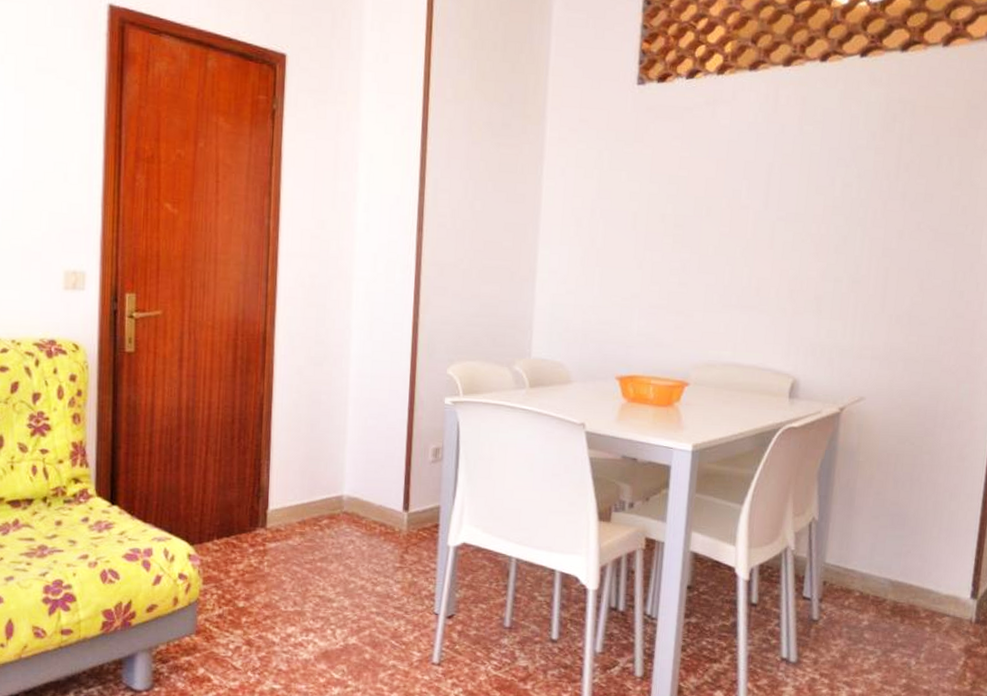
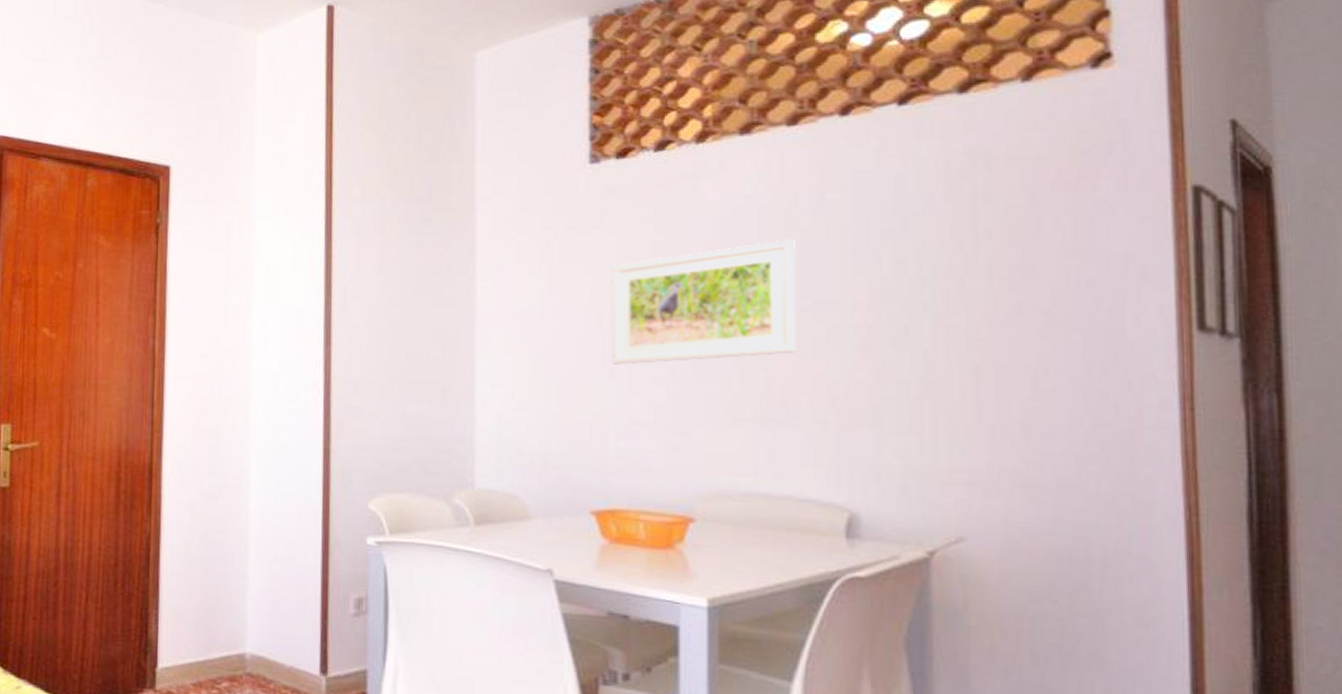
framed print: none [640,161,780,258] -> present [611,239,797,365]

